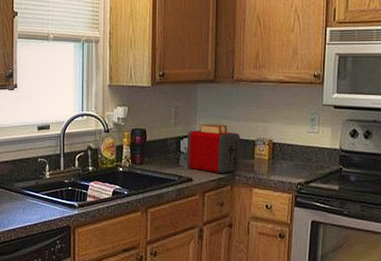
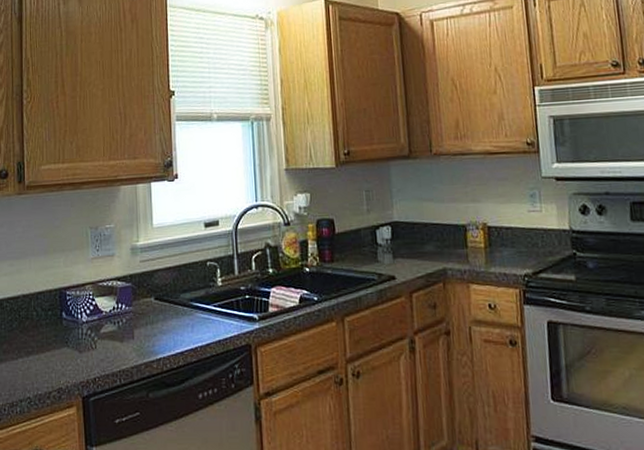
toaster: present [187,124,240,174] -> none [383,207,451,269]

